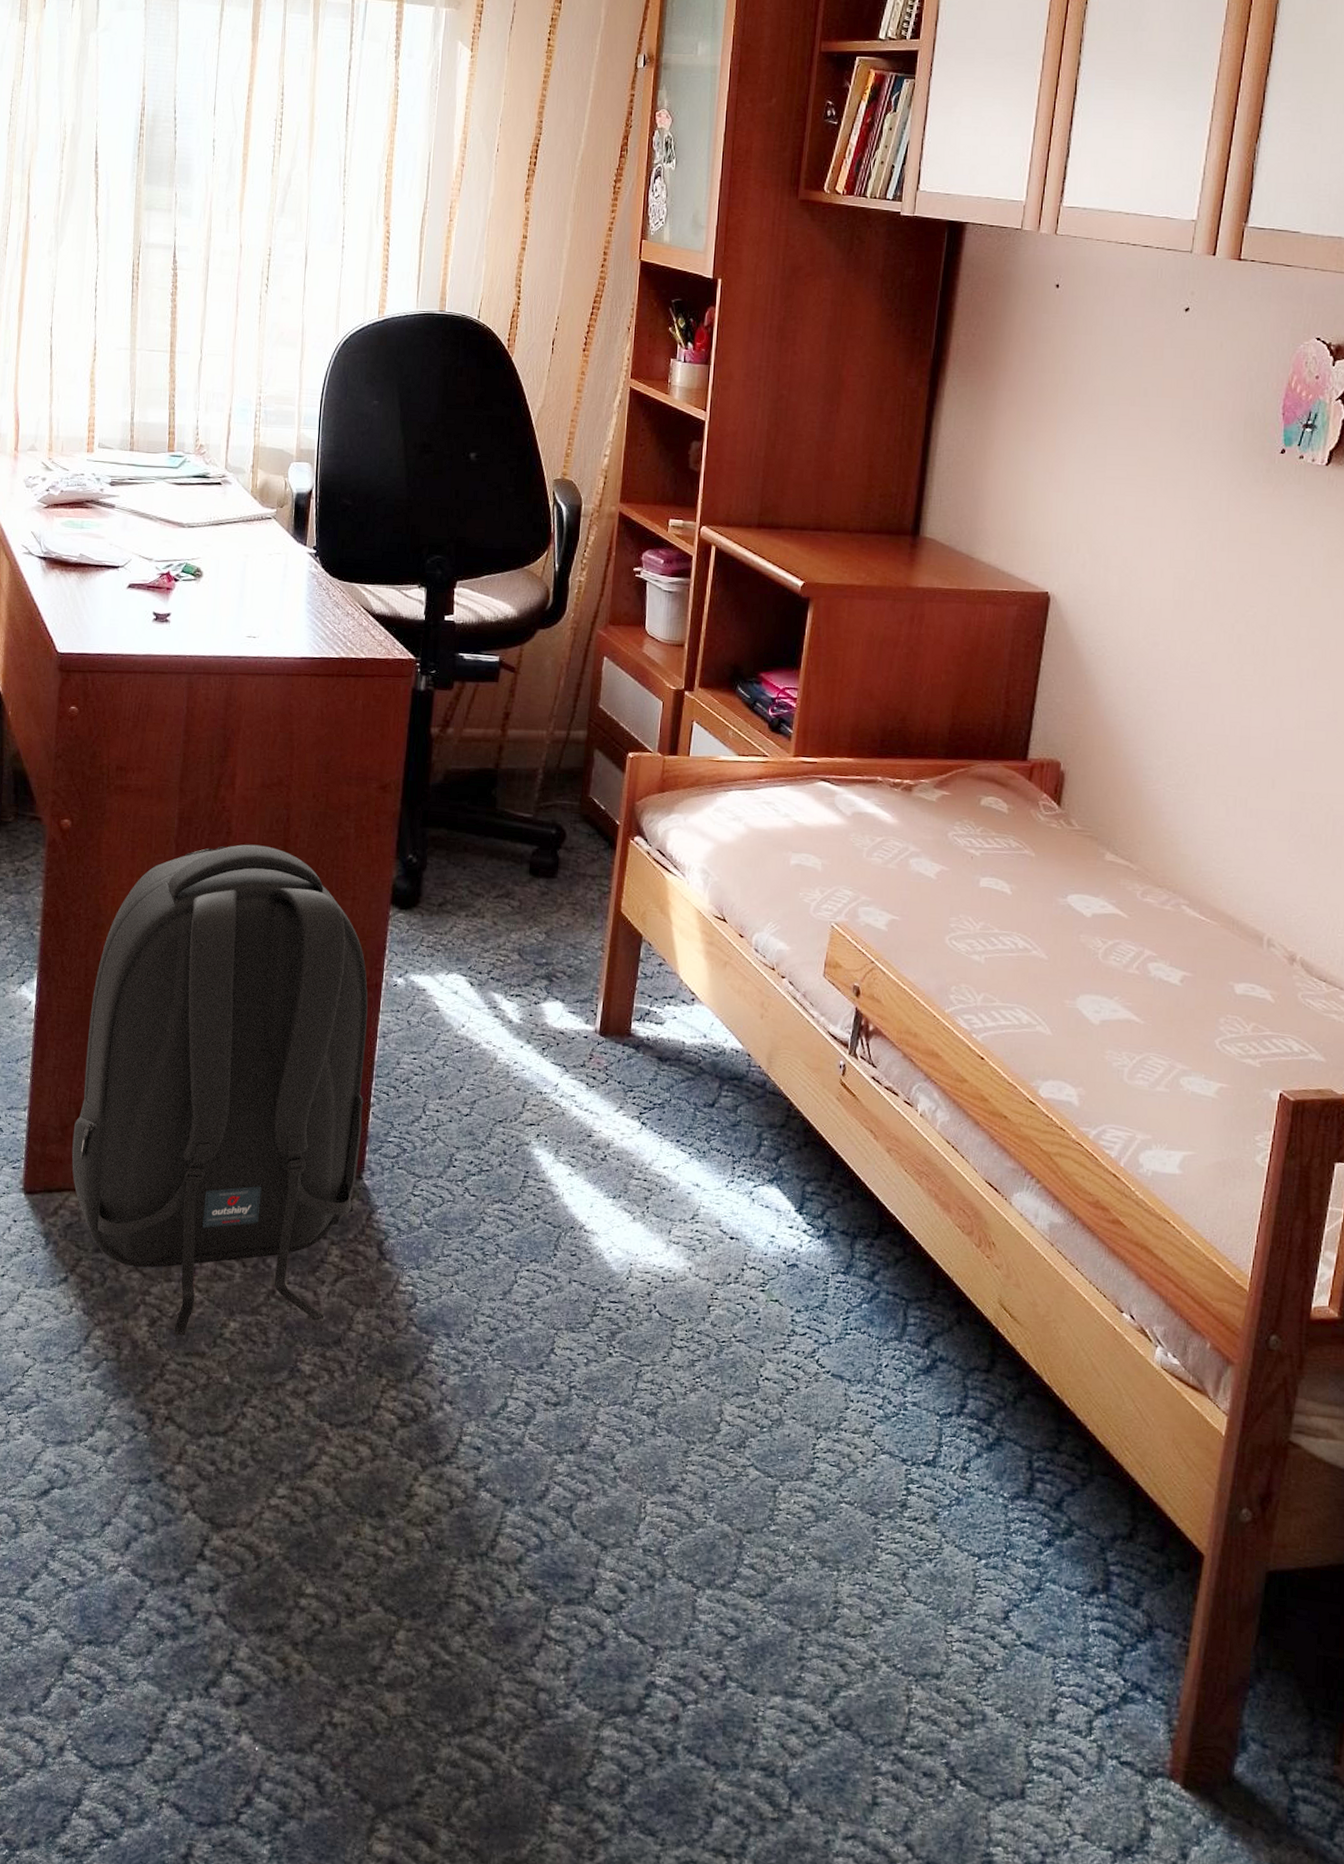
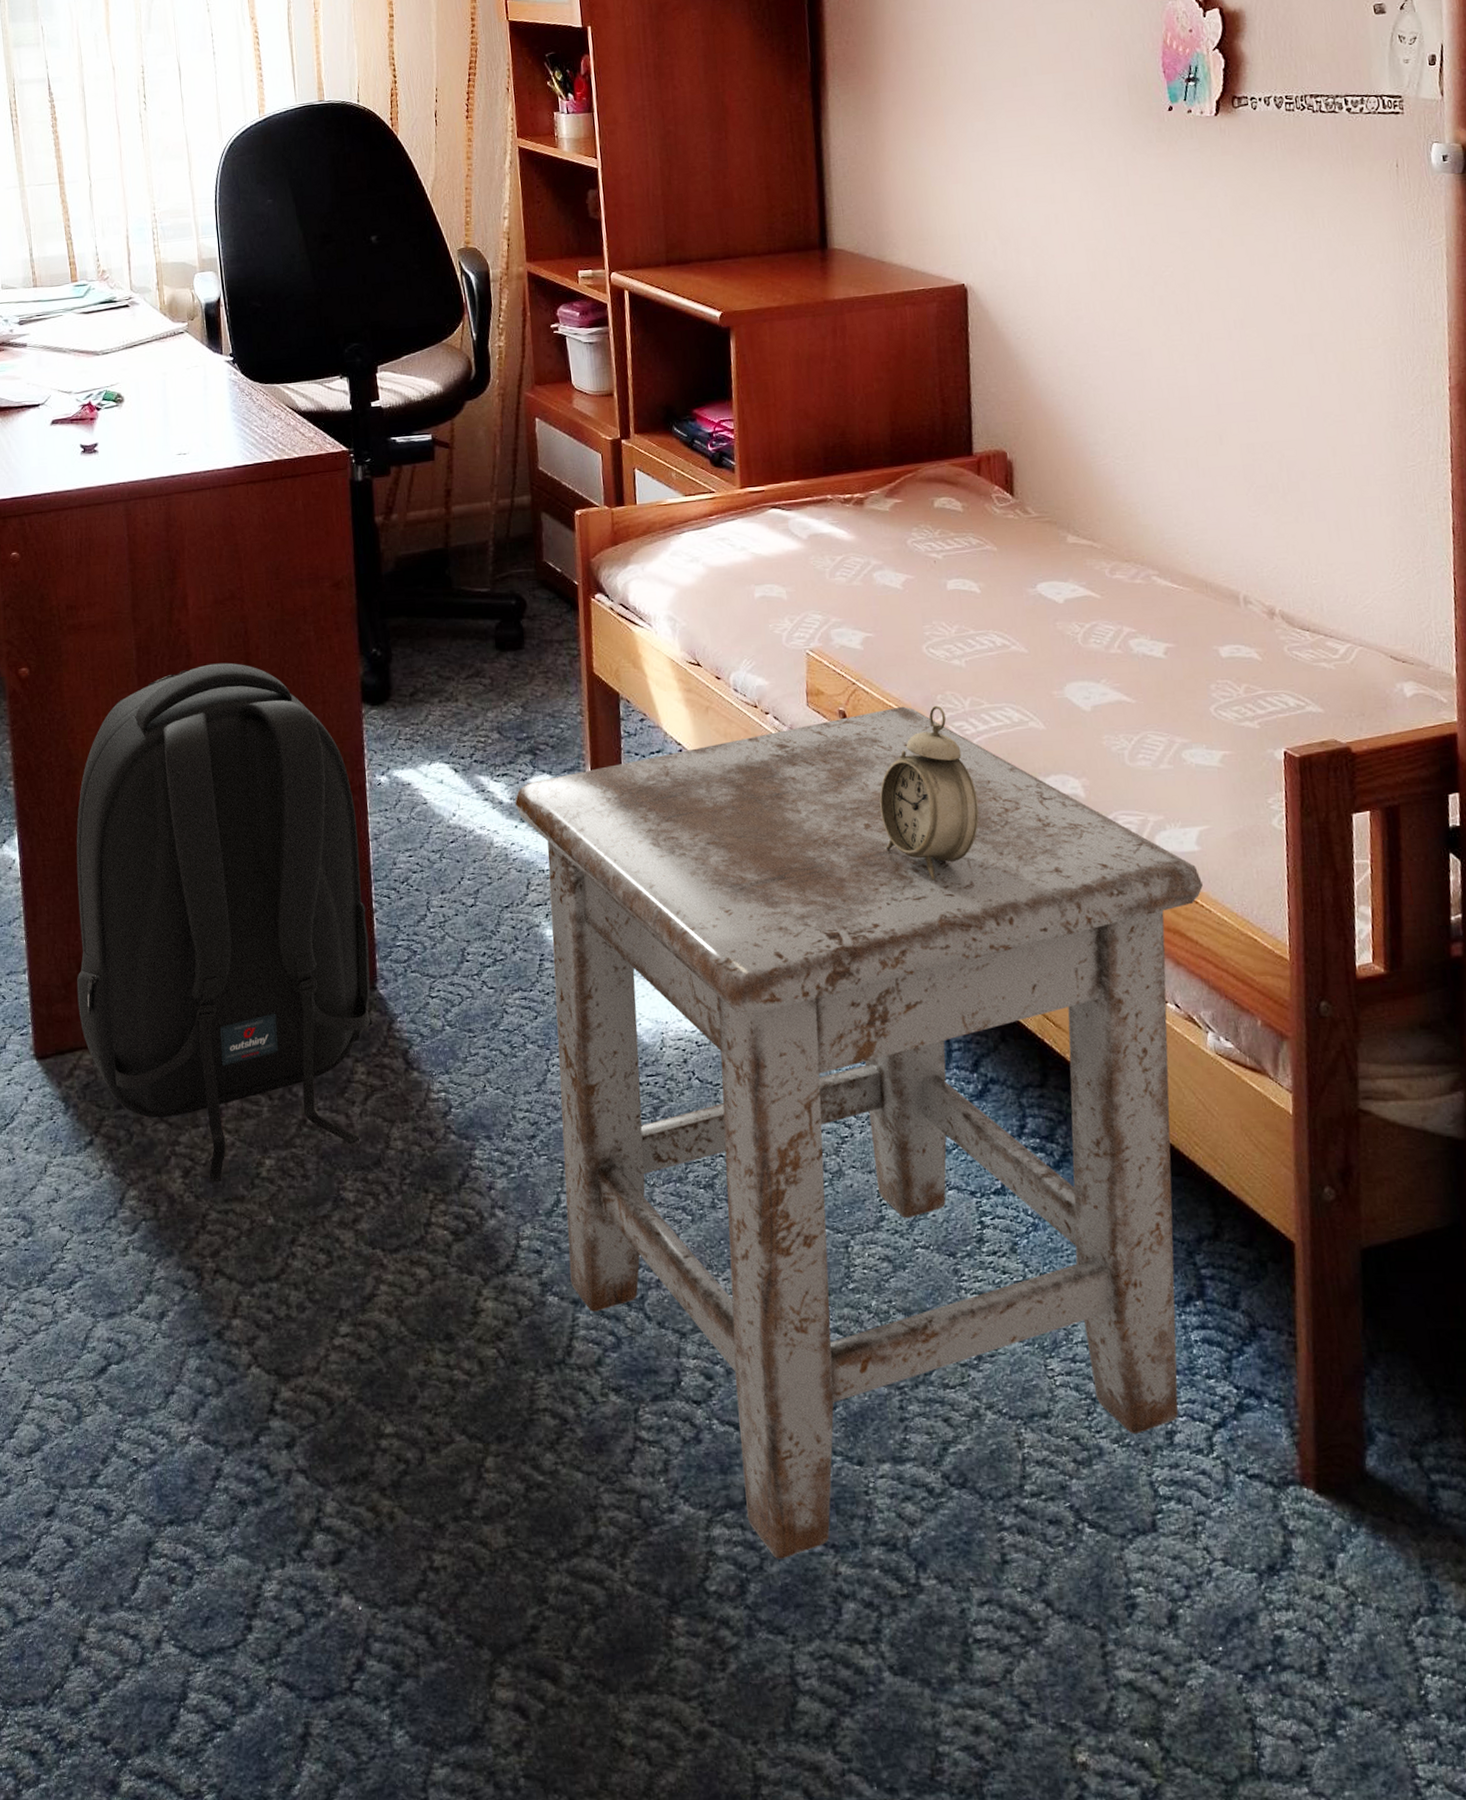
stool: none [505,991,1179,1768] -> present [514,706,1204,1559]
alarm clock: none [876,995,974,1162] -> present [879,705,979,881]

